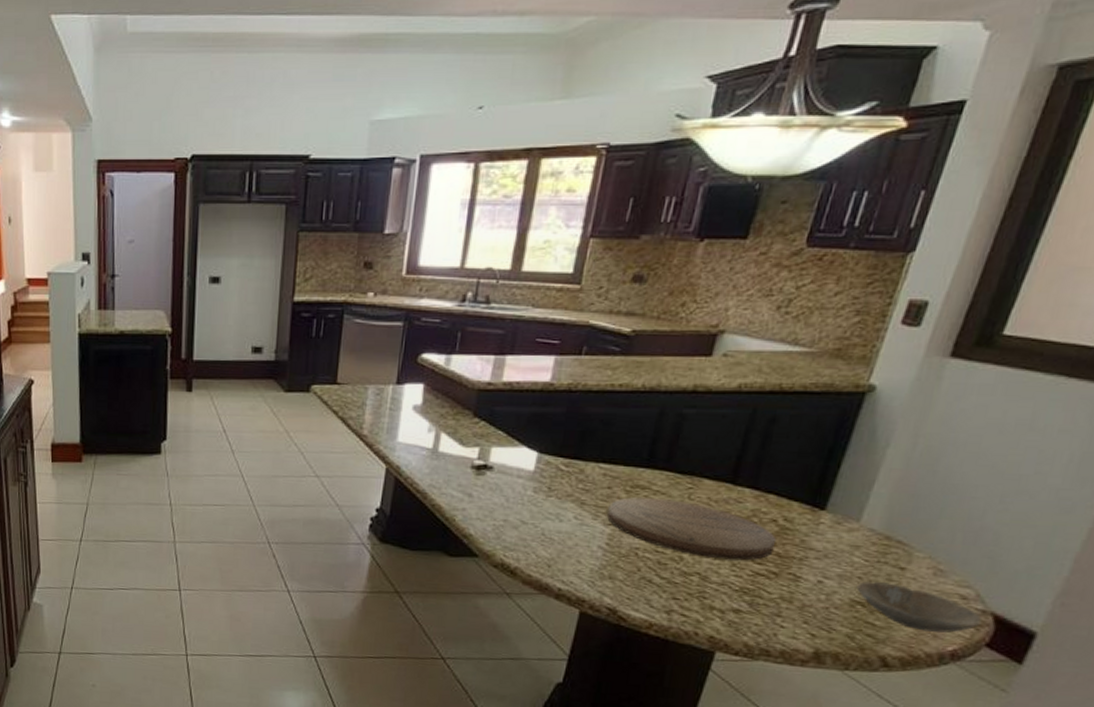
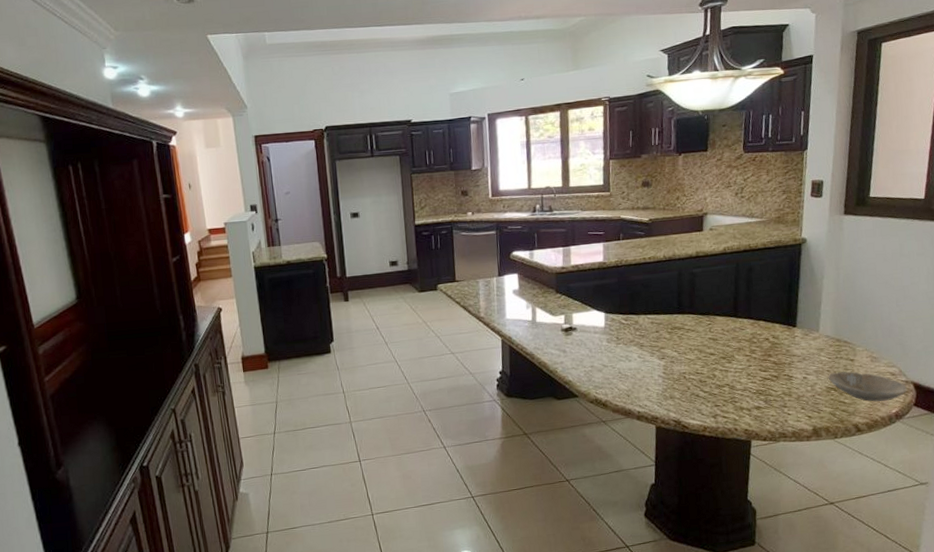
cutting board: present [607,497,777,561] -> none [659,334,772,372]

